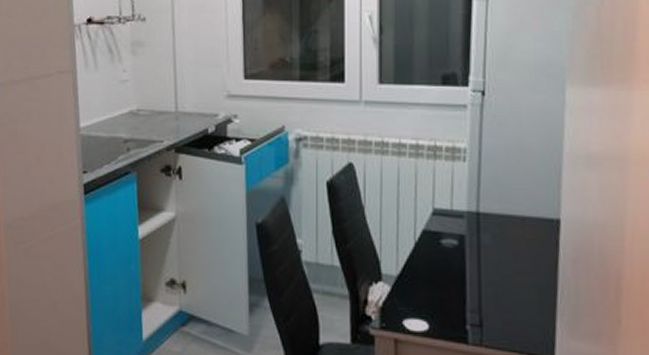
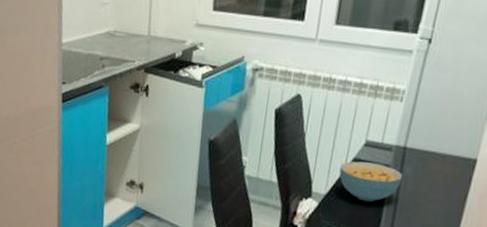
cereal bowl: none [409,233,482,280] -> present [339,161,403,202]

